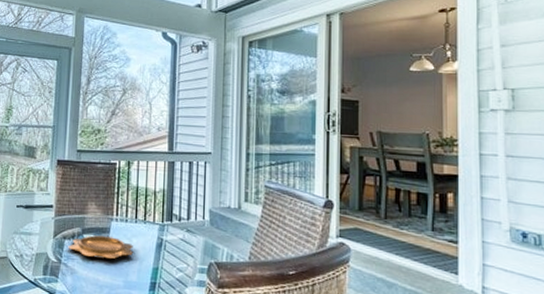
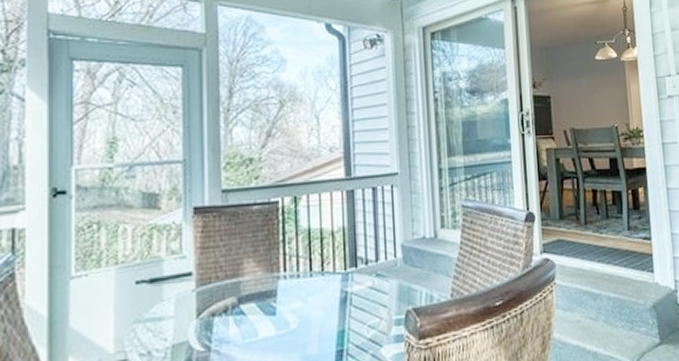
decorative bowl: present [68,235,134,260] -> none [219,301,312,335]

